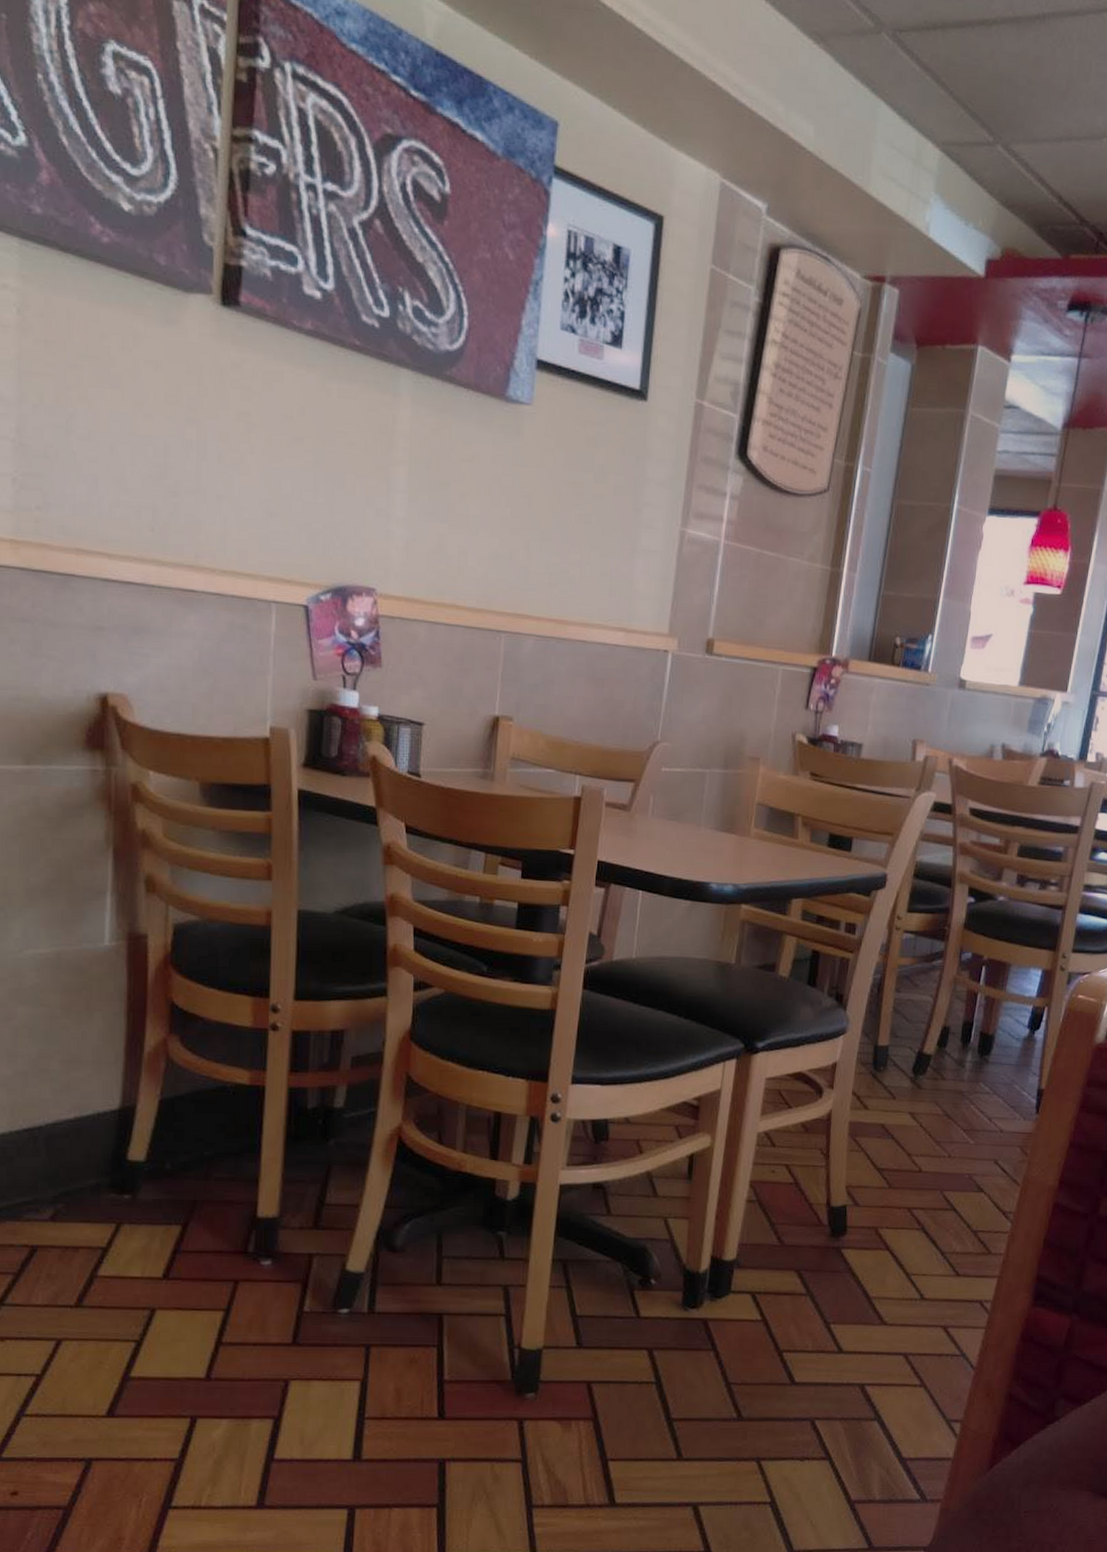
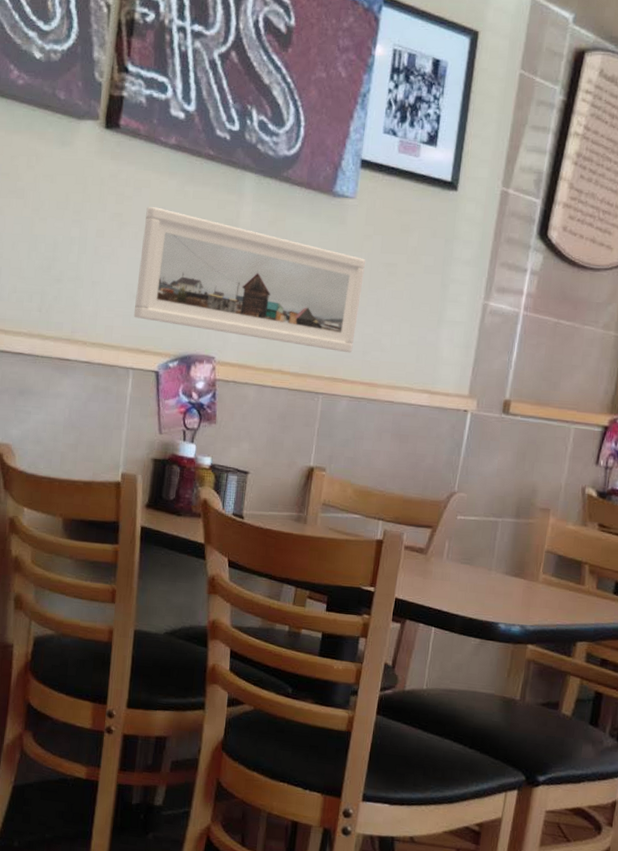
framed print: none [272,405,547,586] -> present [133,207,365,353]

